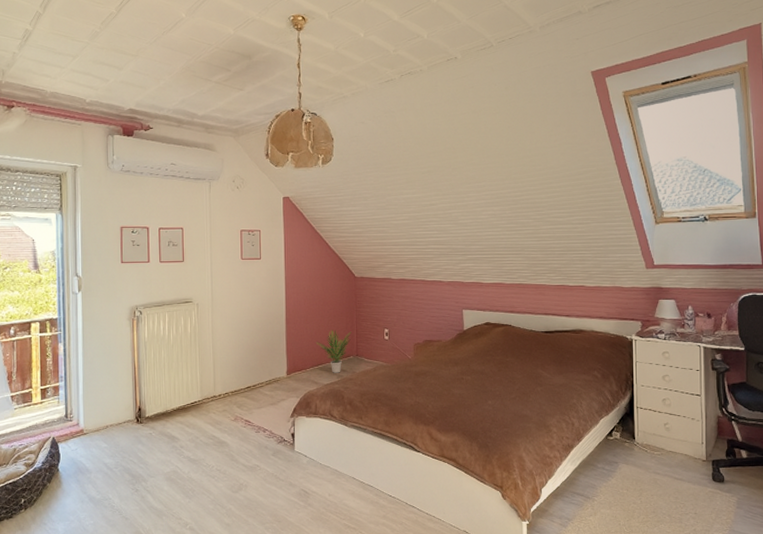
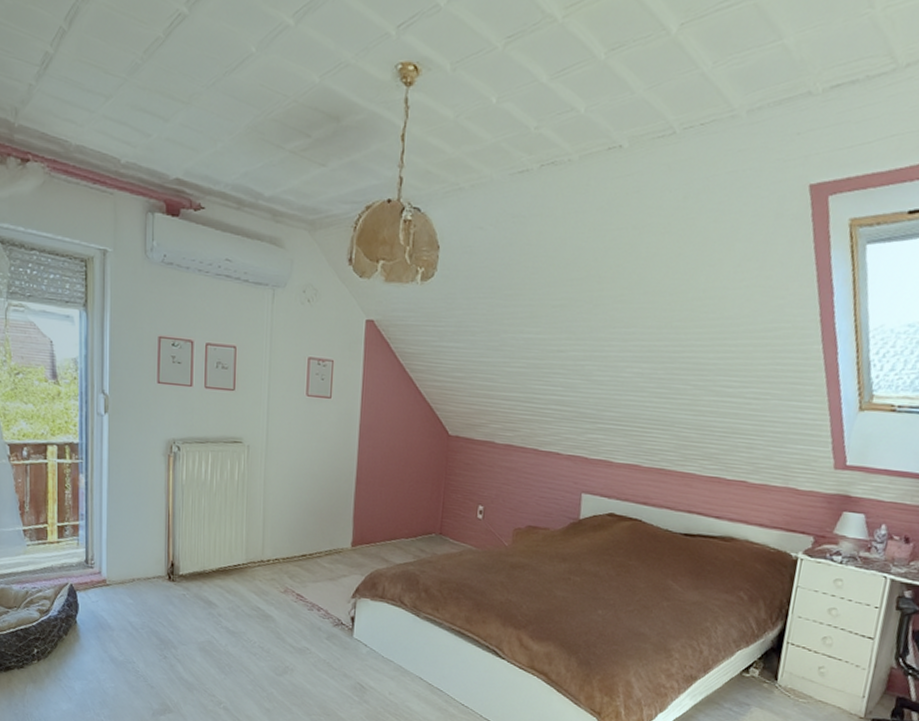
potted plant: present [316,329,352,373] -> none [391,498,437,553]

